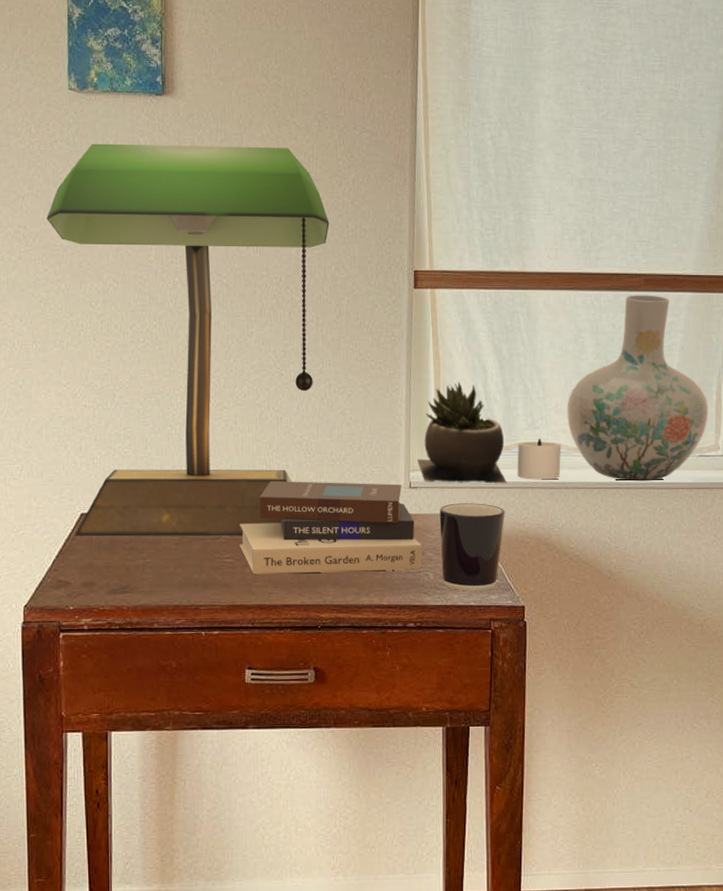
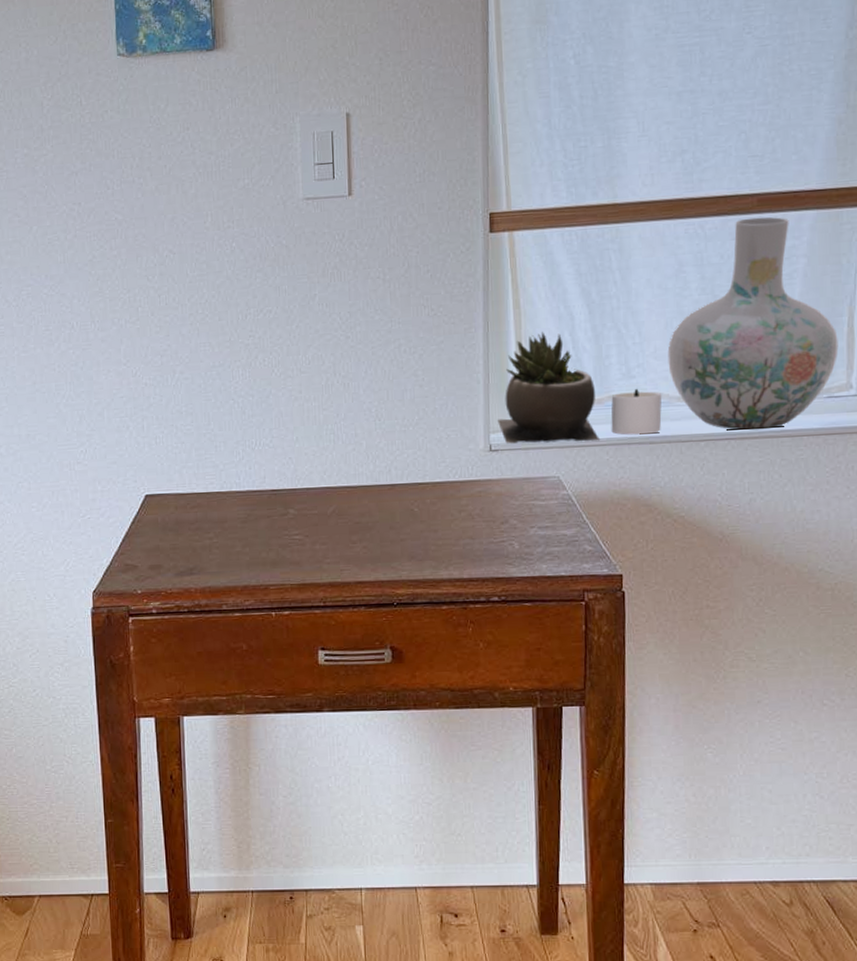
table lamp: present [46,143,330,537] -> none [100,92,395,518]
books: present [239,481,423,575] -> none [307,447,507,551]
mug: present [439,503,505,592] -> none [524,464,598,561]

